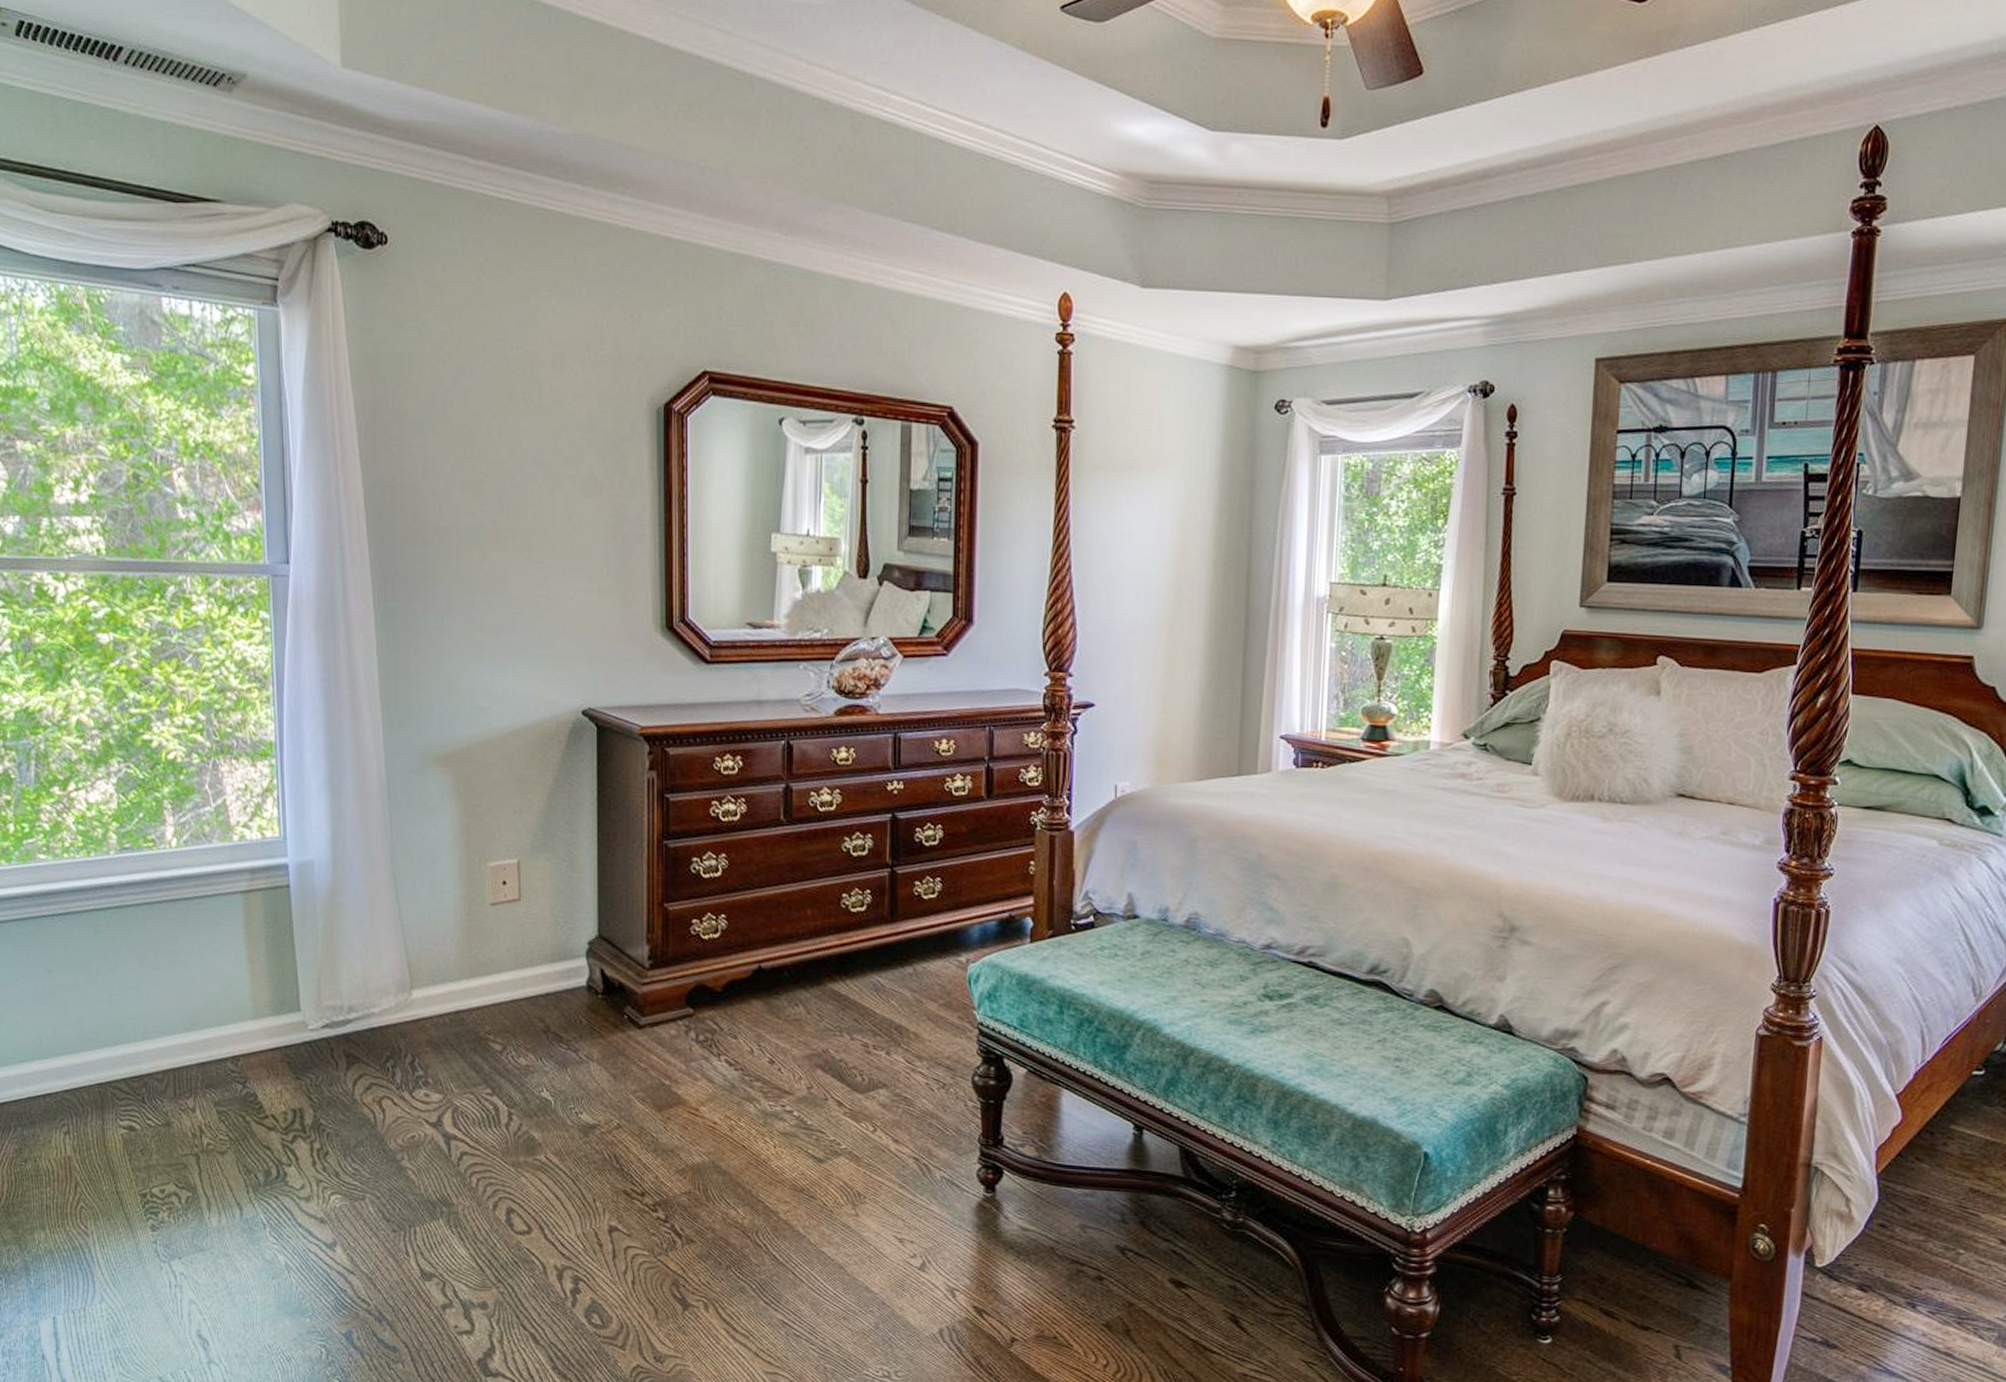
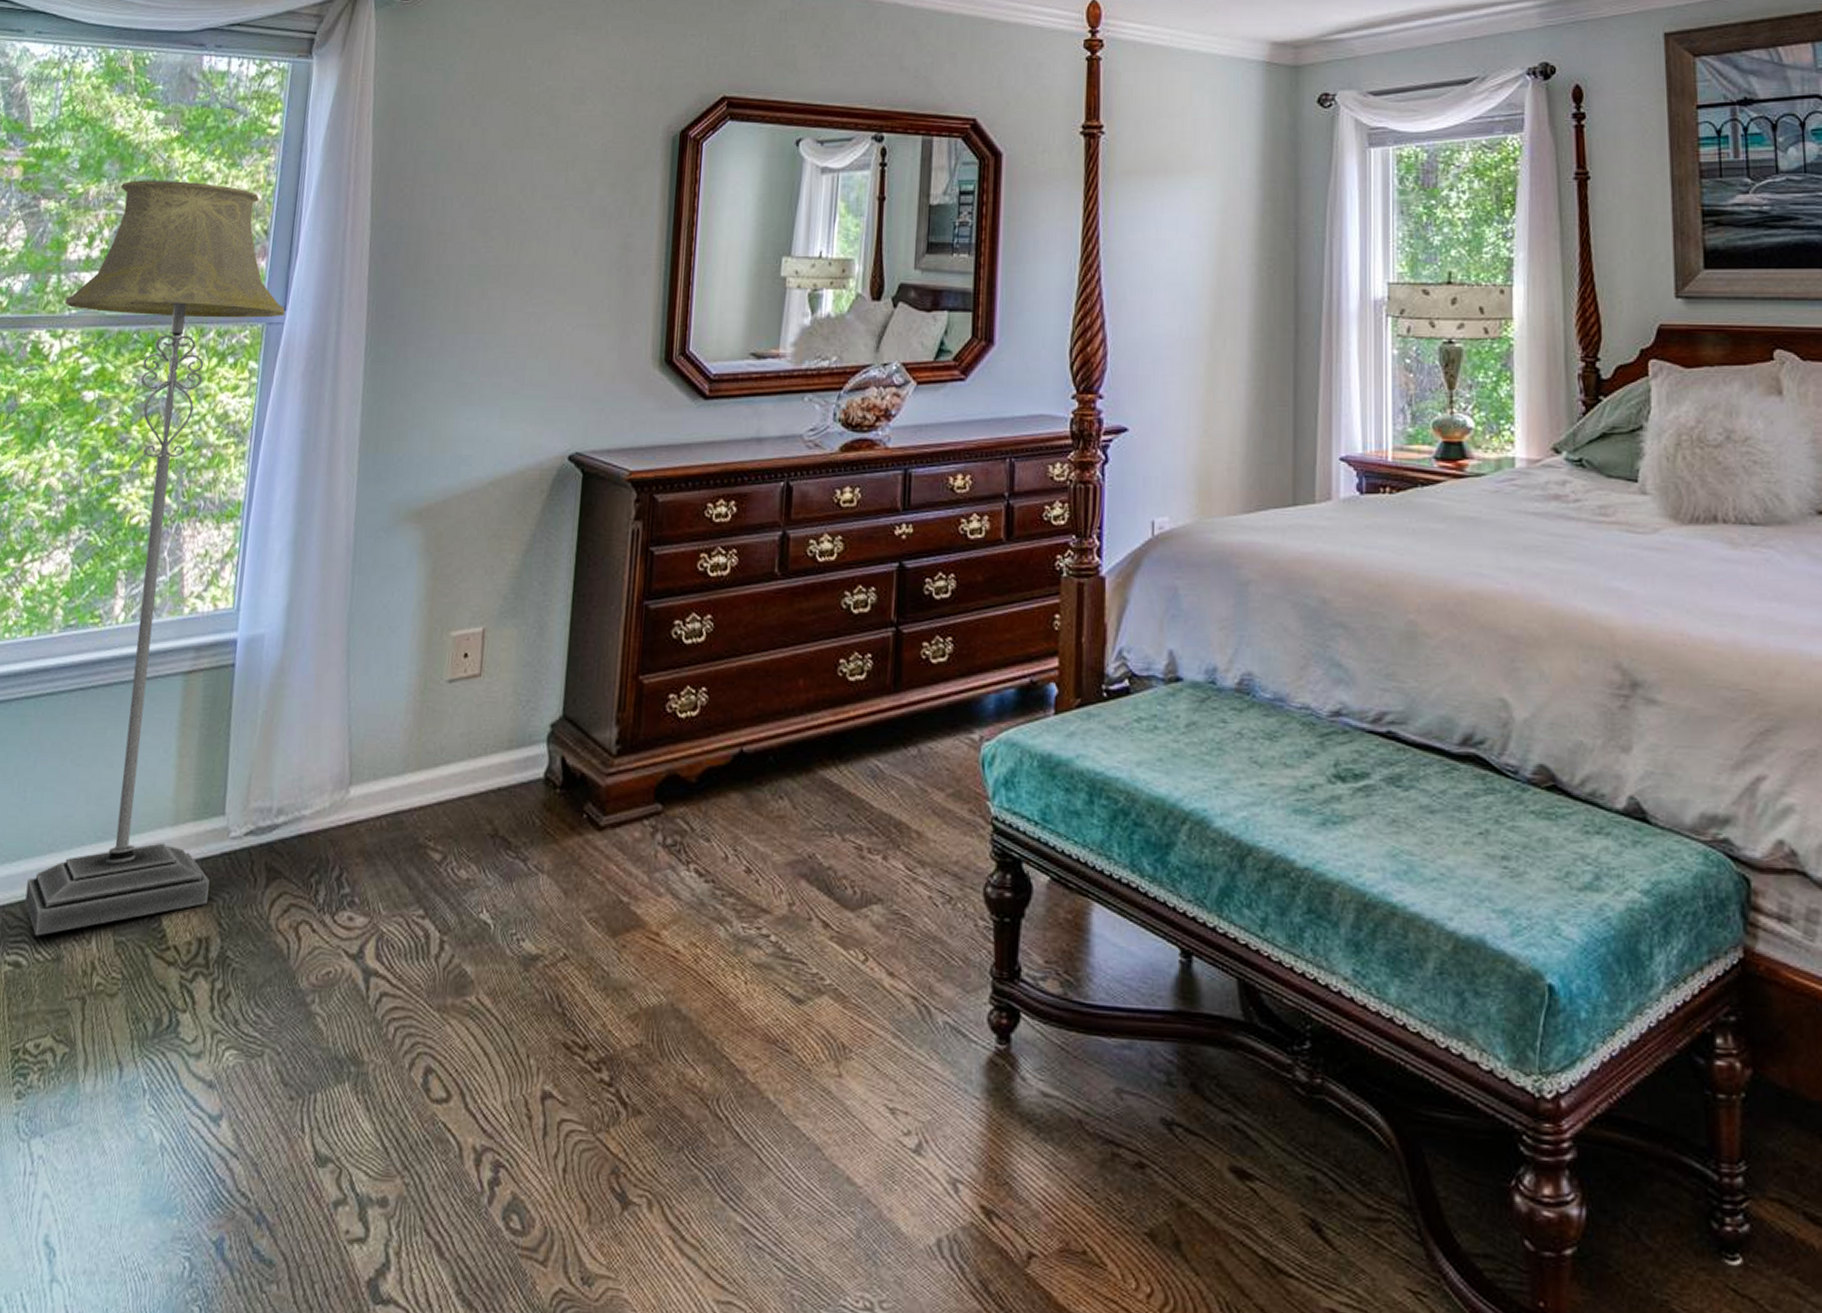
floor lamp: none [61,425,296,1106] -> present [24,180,286,936]

